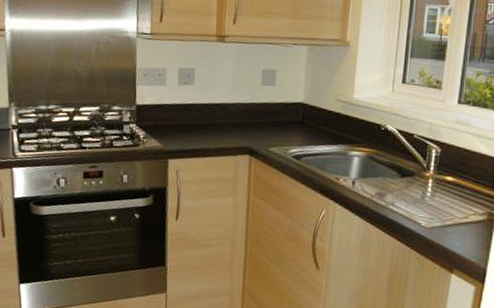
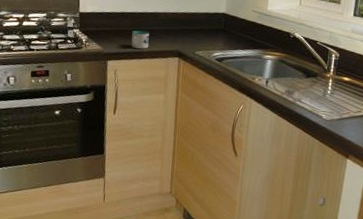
mug: none [195,124,216,146] -> present [131,30,150,49]

